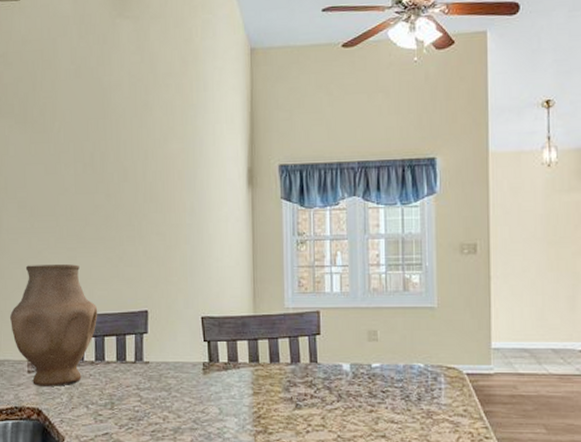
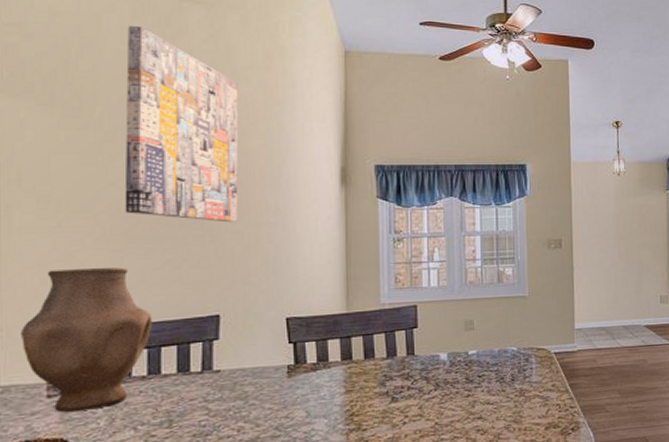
wall art: none [75,46,161,224] -> present [124,26,239,223]

